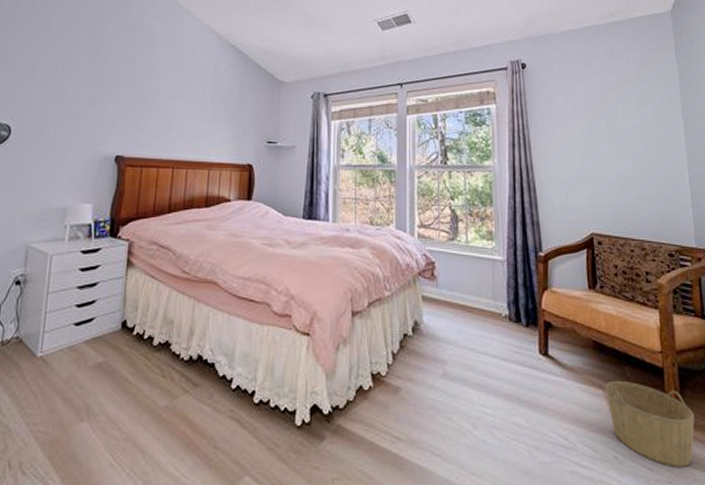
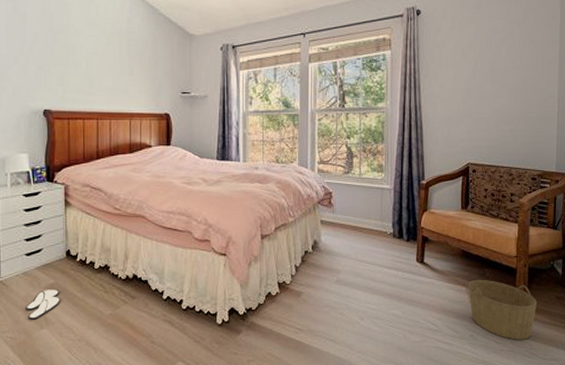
slippers: none [65,370,110,409] -> present [25,289,62,320]

